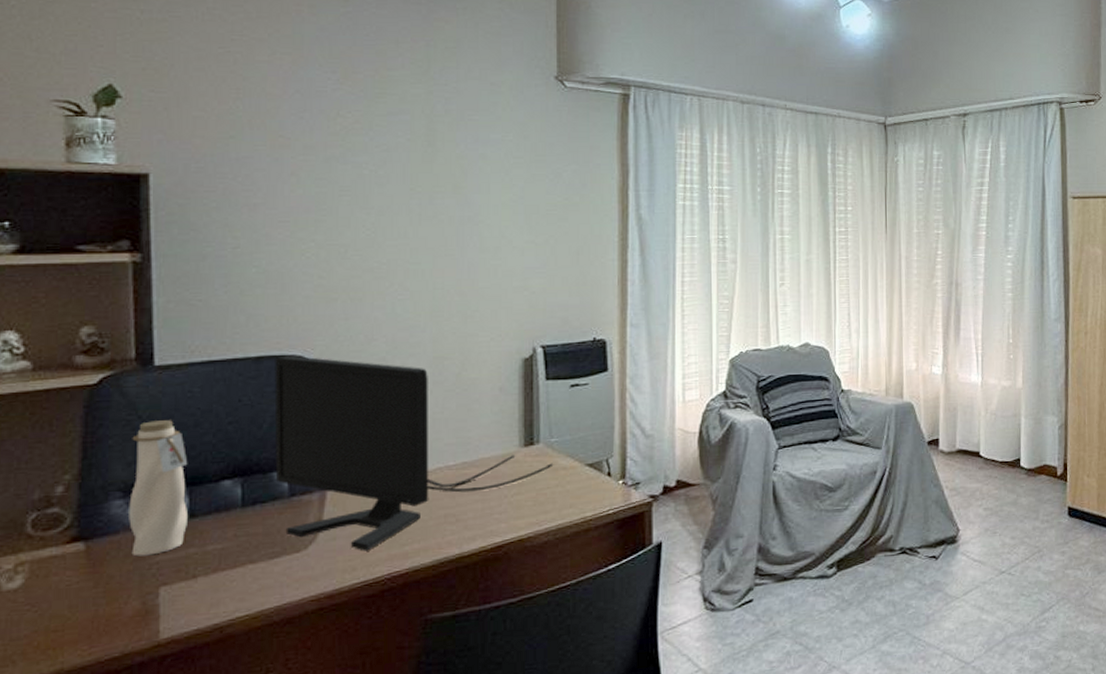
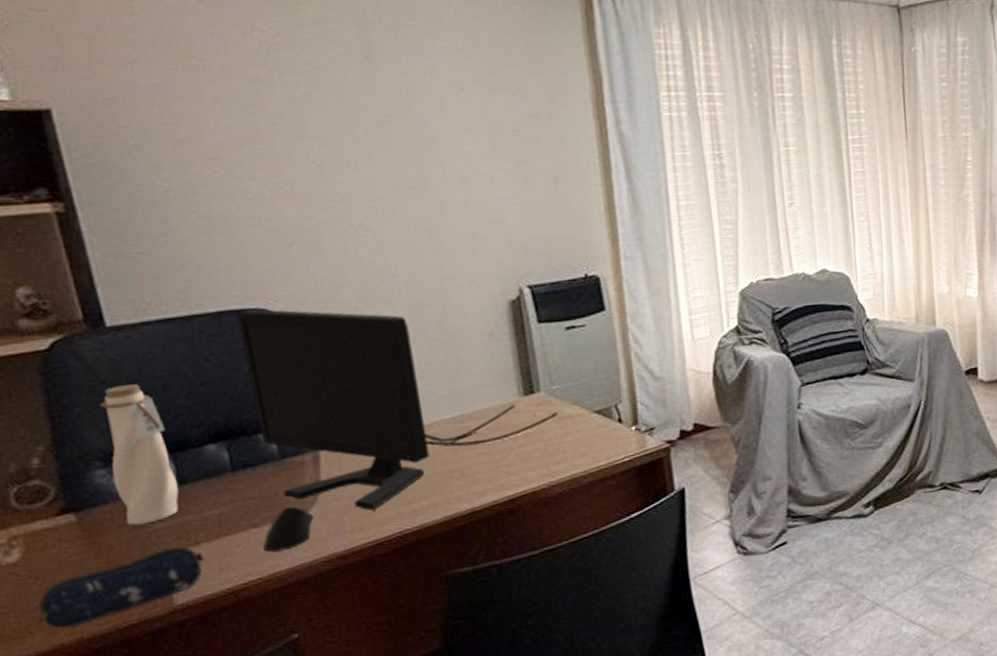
pencil case: none [25,579,198,659] -> present [38,547,204,629]
computer mouse: none [257,544,310,589] -> present [263,506,314,552]

